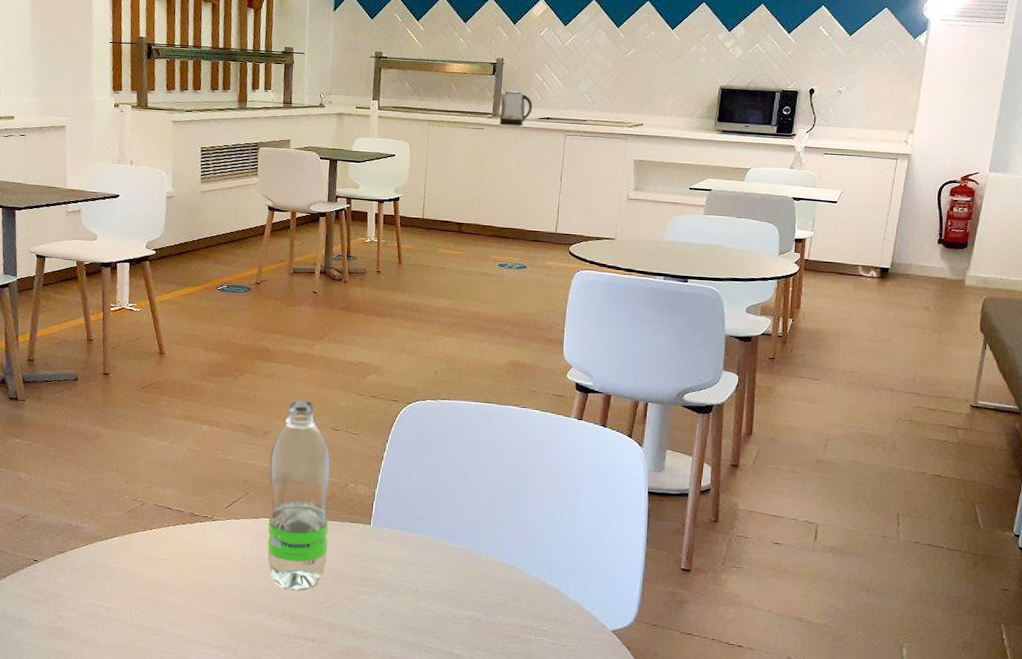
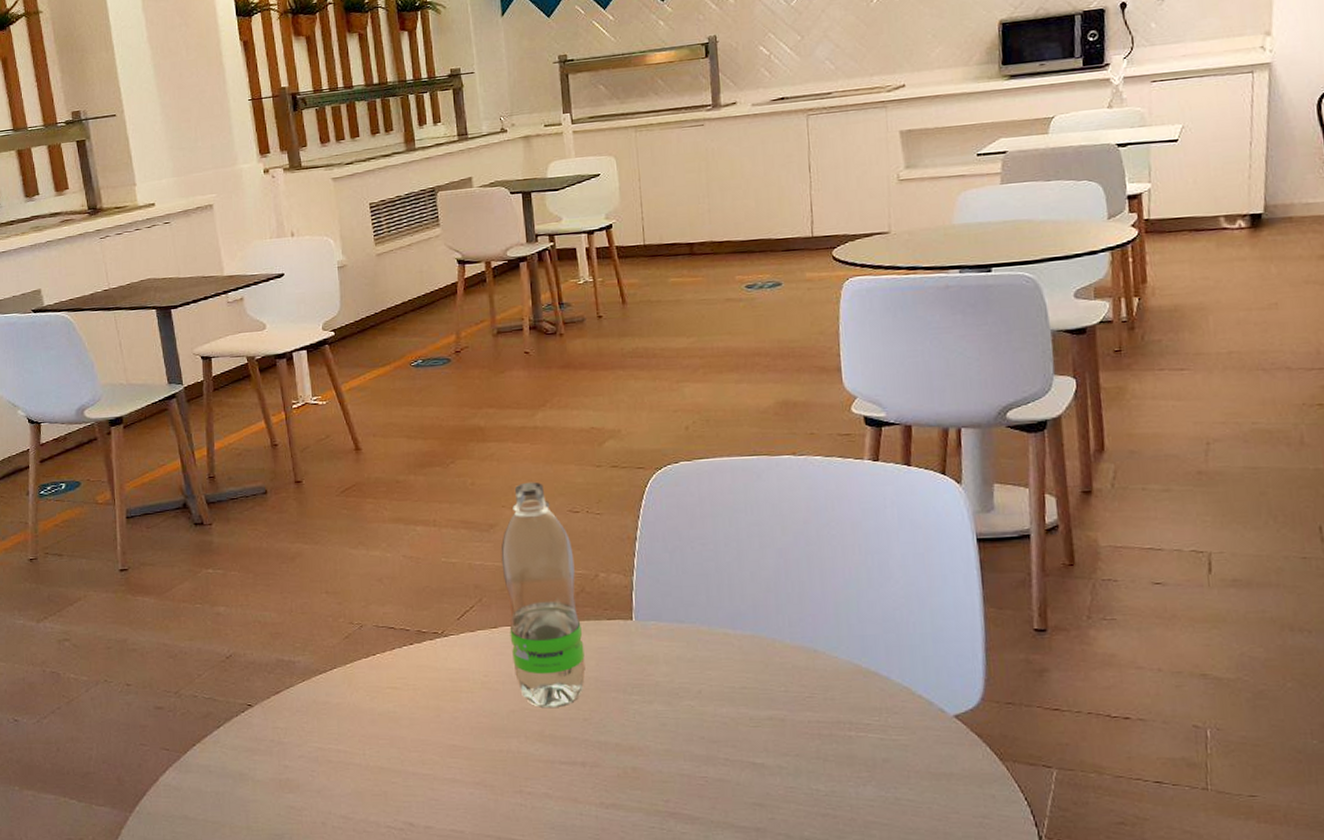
kettle: present [499,90,533,127] -> none [718,71,761,117]

